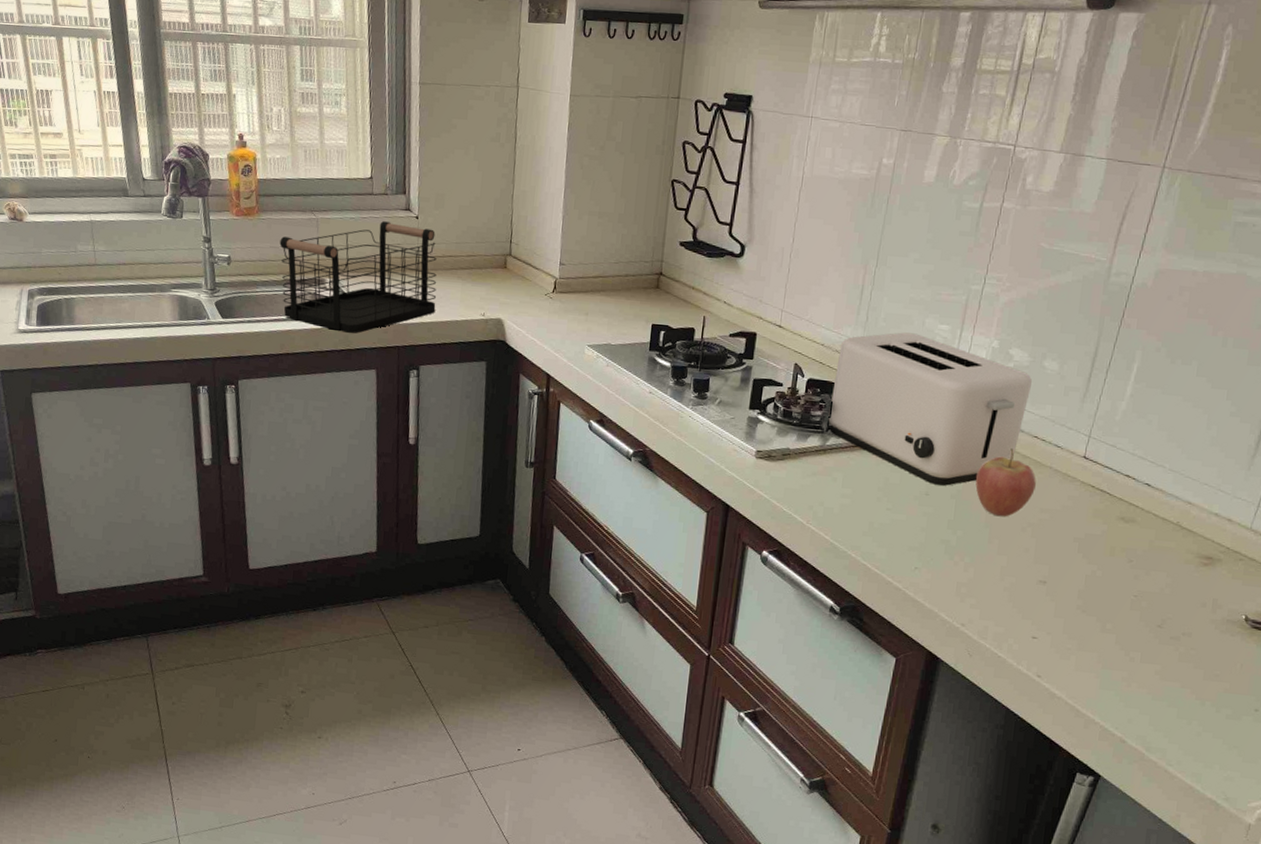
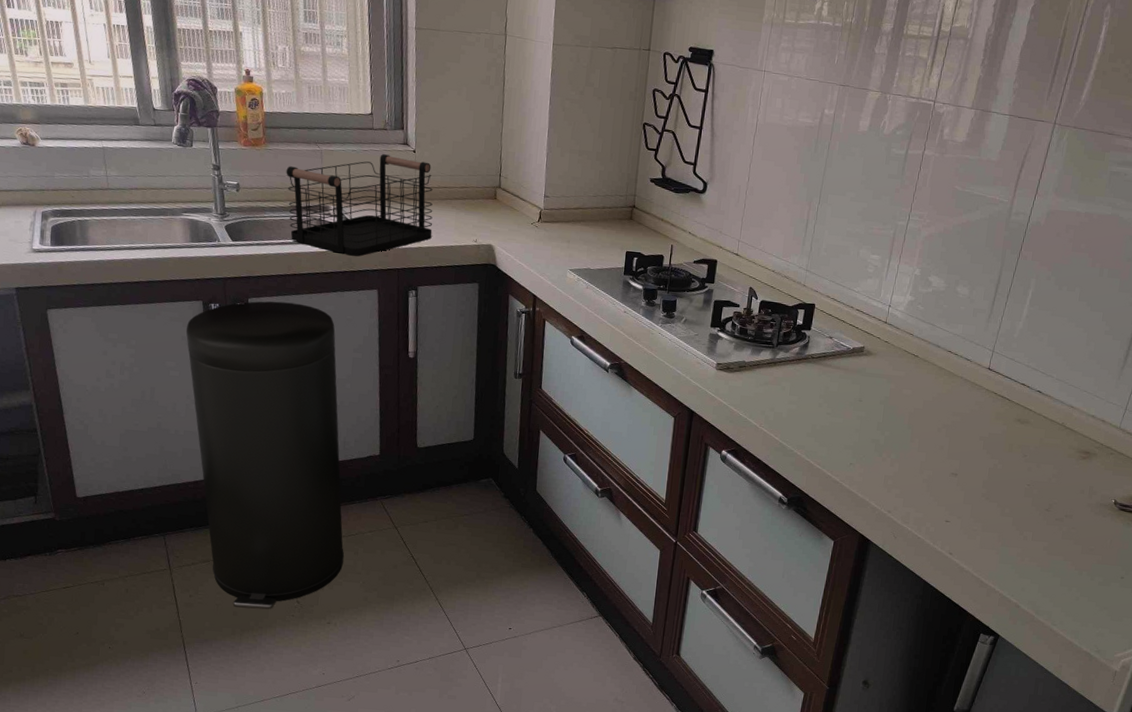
pedal bin: none [172,383,337,721] -> present [185,301,344,610]
toaster: present [828,332,1033,486] -> none [778,261,948,393]
fruit: present [975,448,1036,517] -> none [900,361,950,420]

